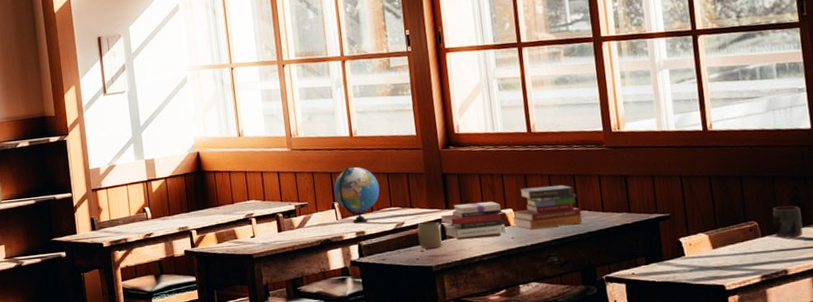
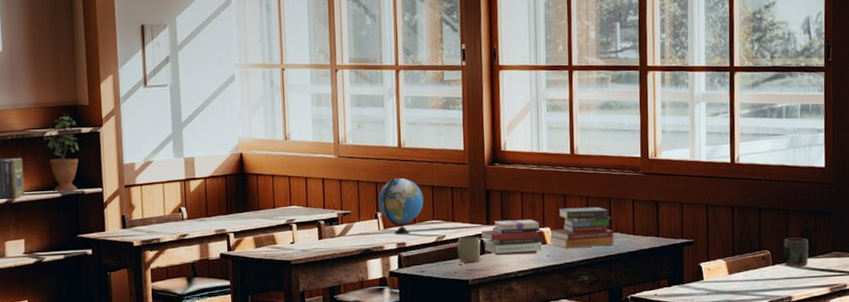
potted plant: none [15,124,49,199] -> present [42,113,79,192]

